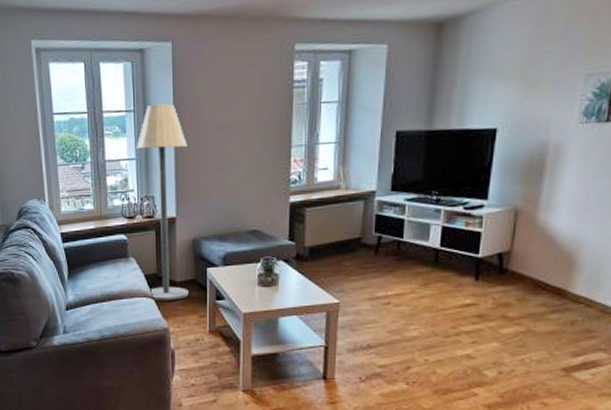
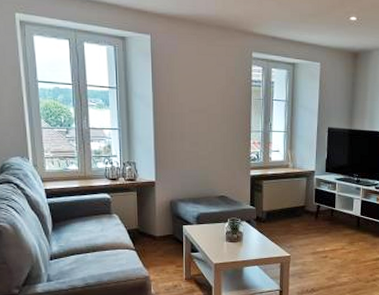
floor lamp: present [136,104,188,301] -> none [118,85,167,253]

